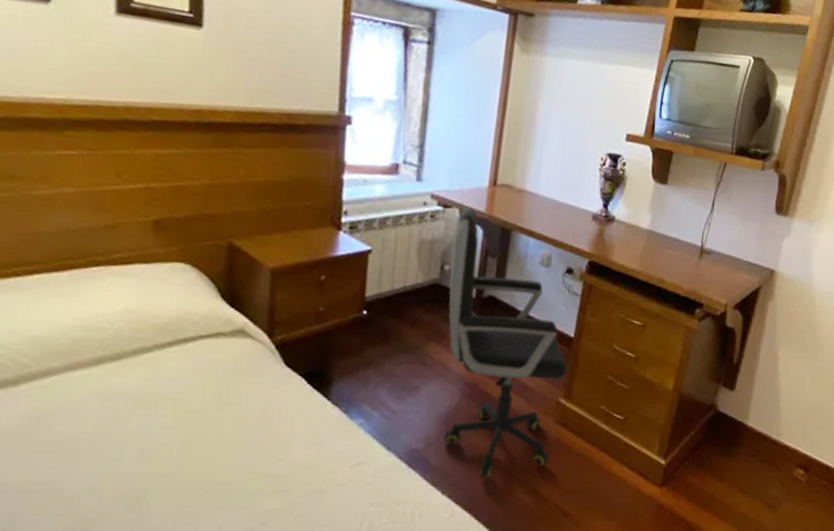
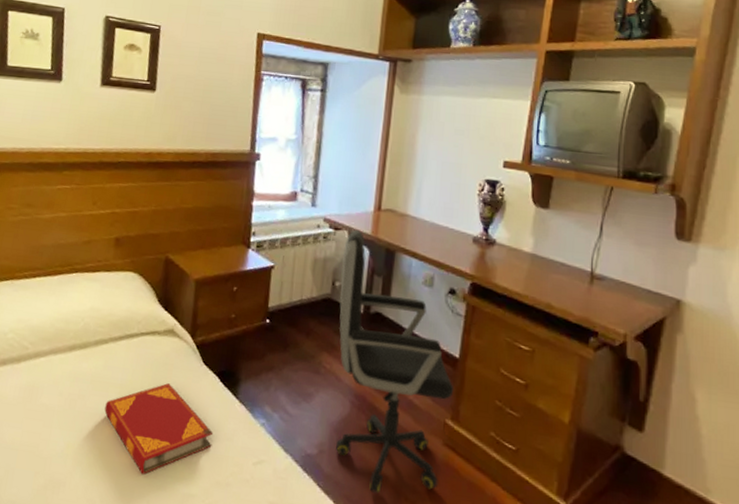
hardback book: none [153,392,300,496] -> present [104,383,212,474]

